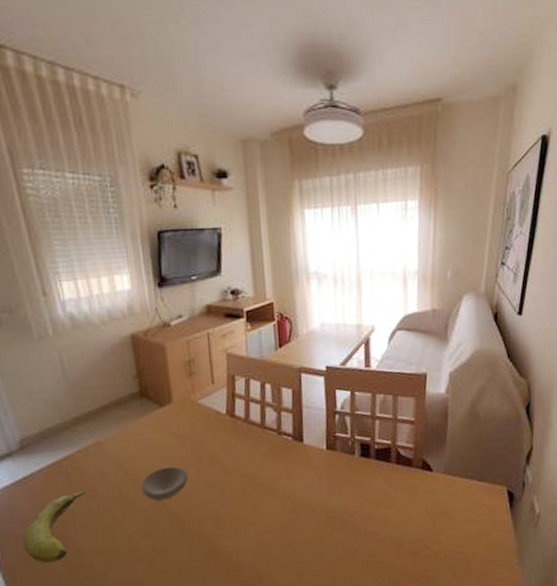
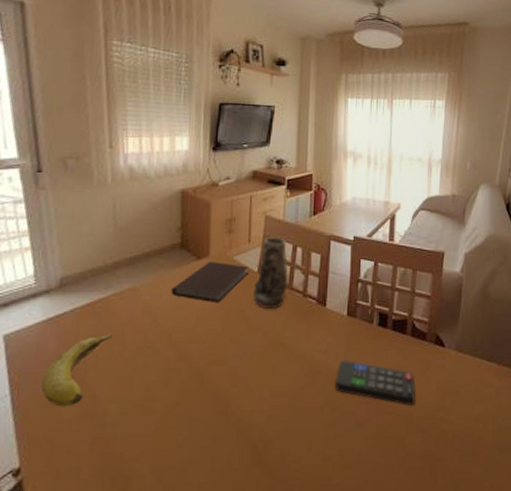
notebook: none [138,407,217,450] -> present [171,262,249,303]
bowl: present [141,466,189,501] -> none [167,319,214,352]
vase: none [224,375,261,452] -> present [253,237,290,310]
remote control: none [321,493,405,531] -> present [335,360,416,405]

